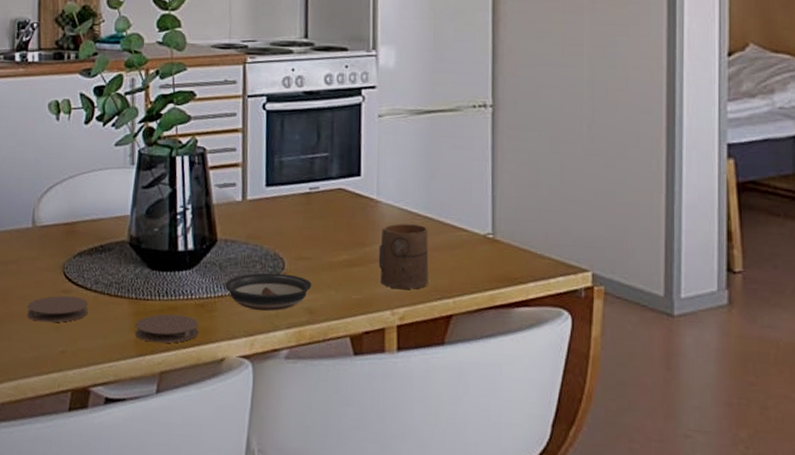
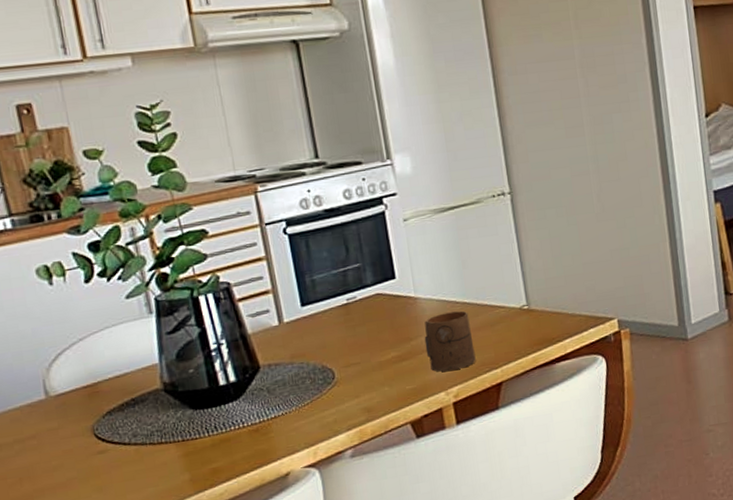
coaster: present [27,295,89,323] -> none [58,454,132,489]
coaster: present [135,314,199,344] -> none [187,443,258,478]
saucer: present [225,272,312,311] -> none [276,381,366,423]

